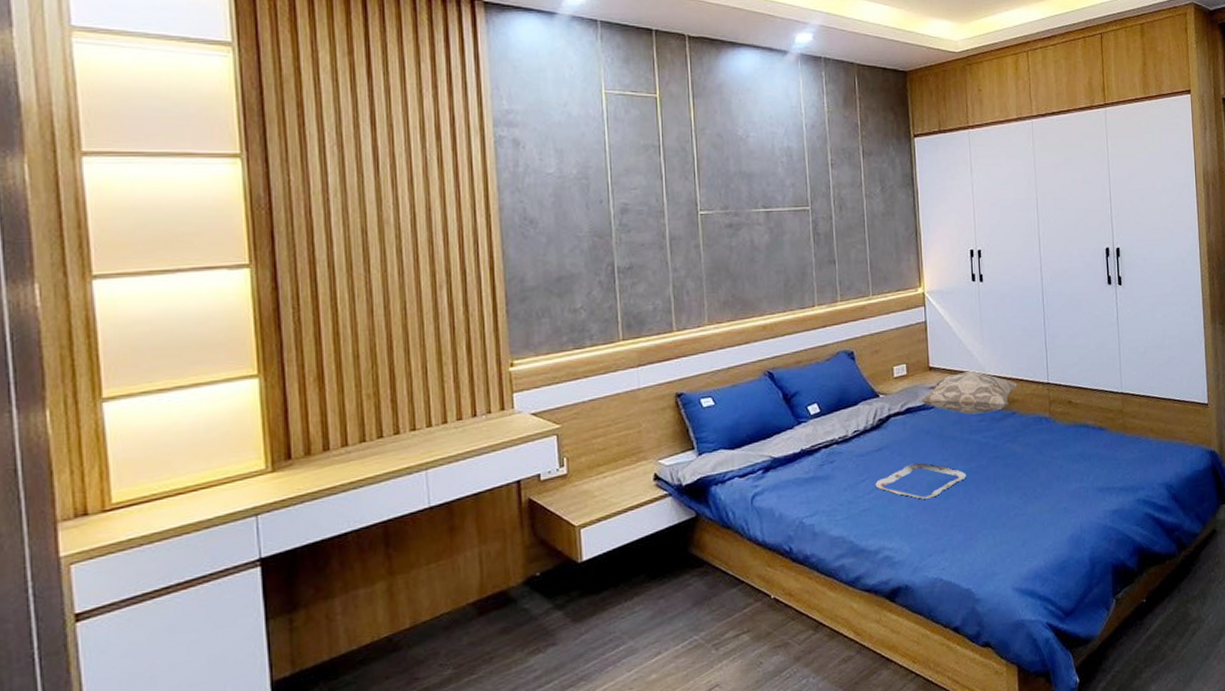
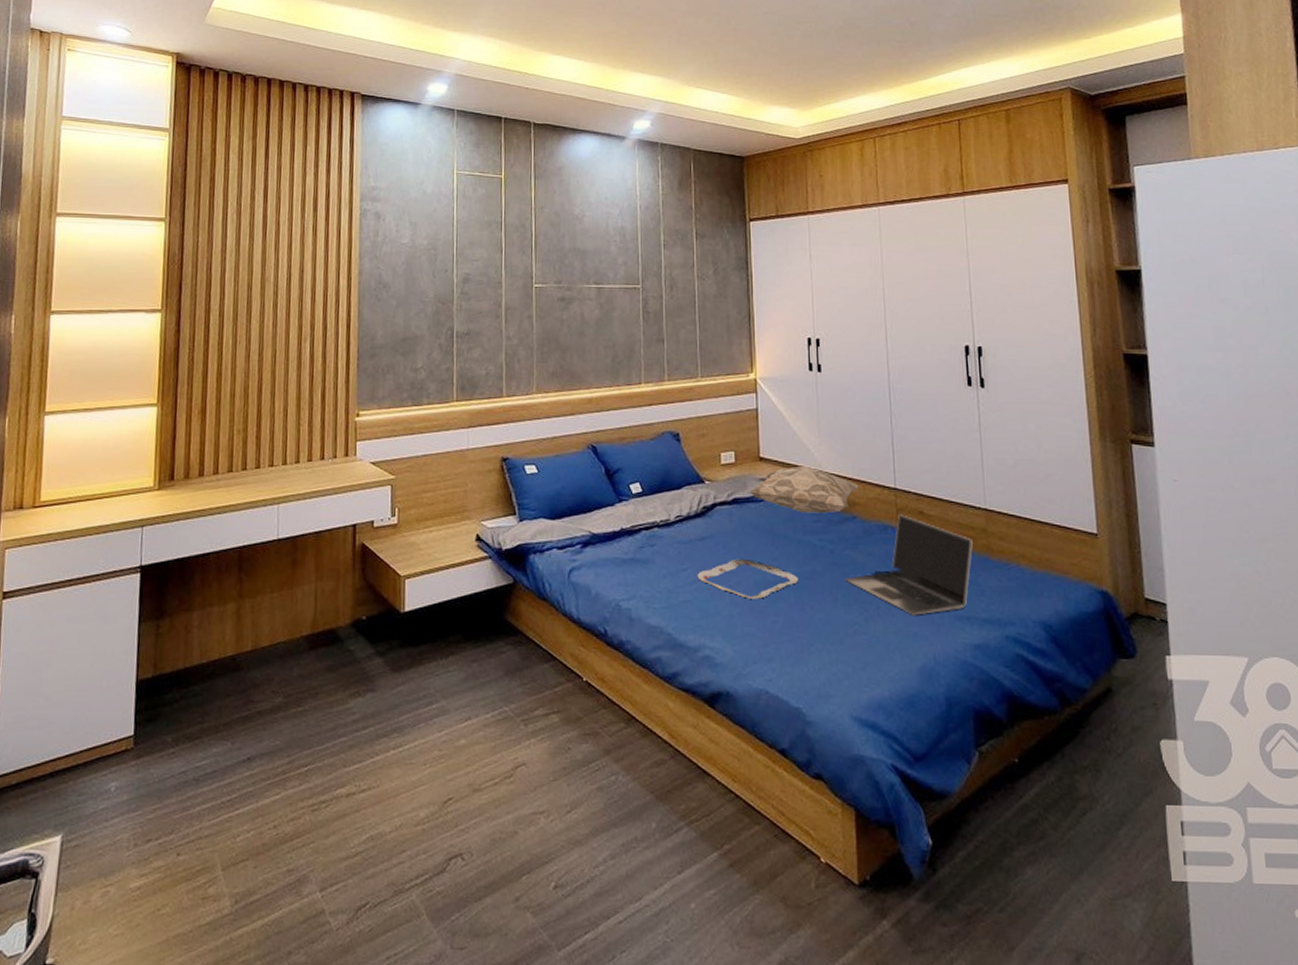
laptop: none [1006,406,1112,493] -> present [845,514,973,615]

